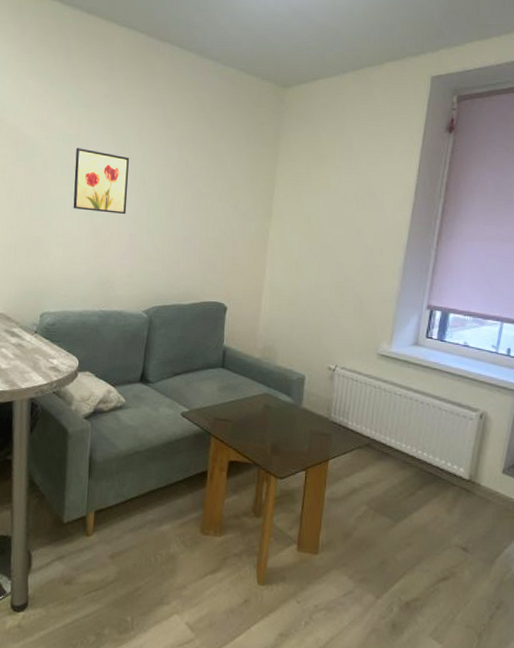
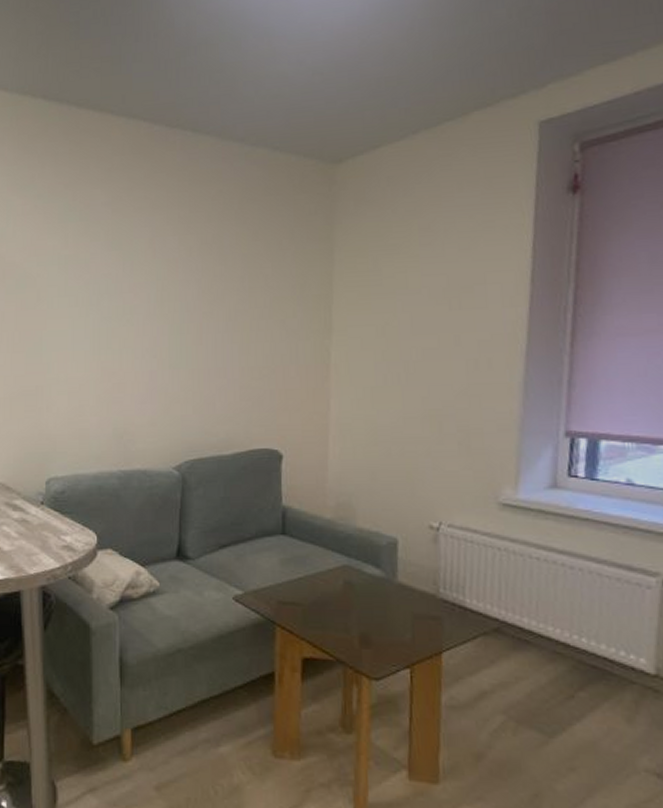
wall art: present [73,148,129,214] -> none [75,271,143,348]

